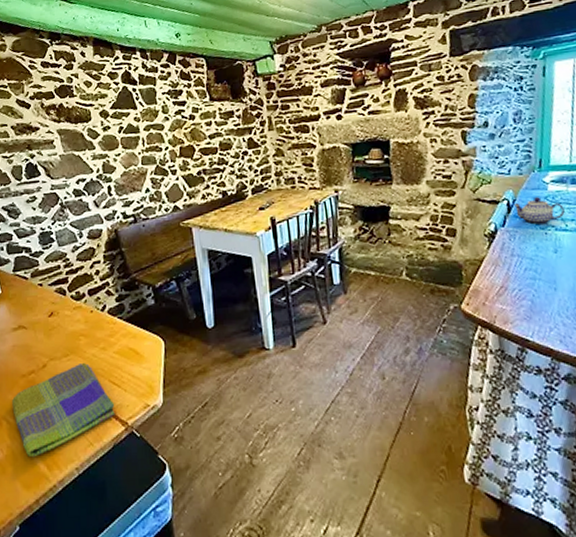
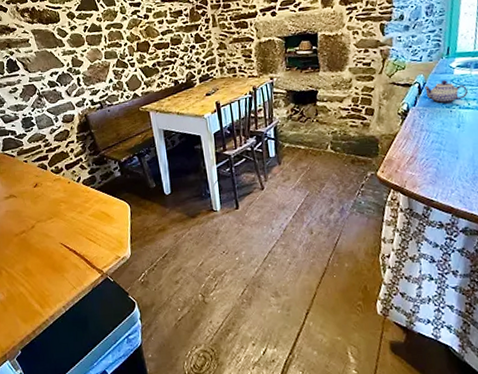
dish towel: present [12,362,115,458] -> none [9,223,93,299]

